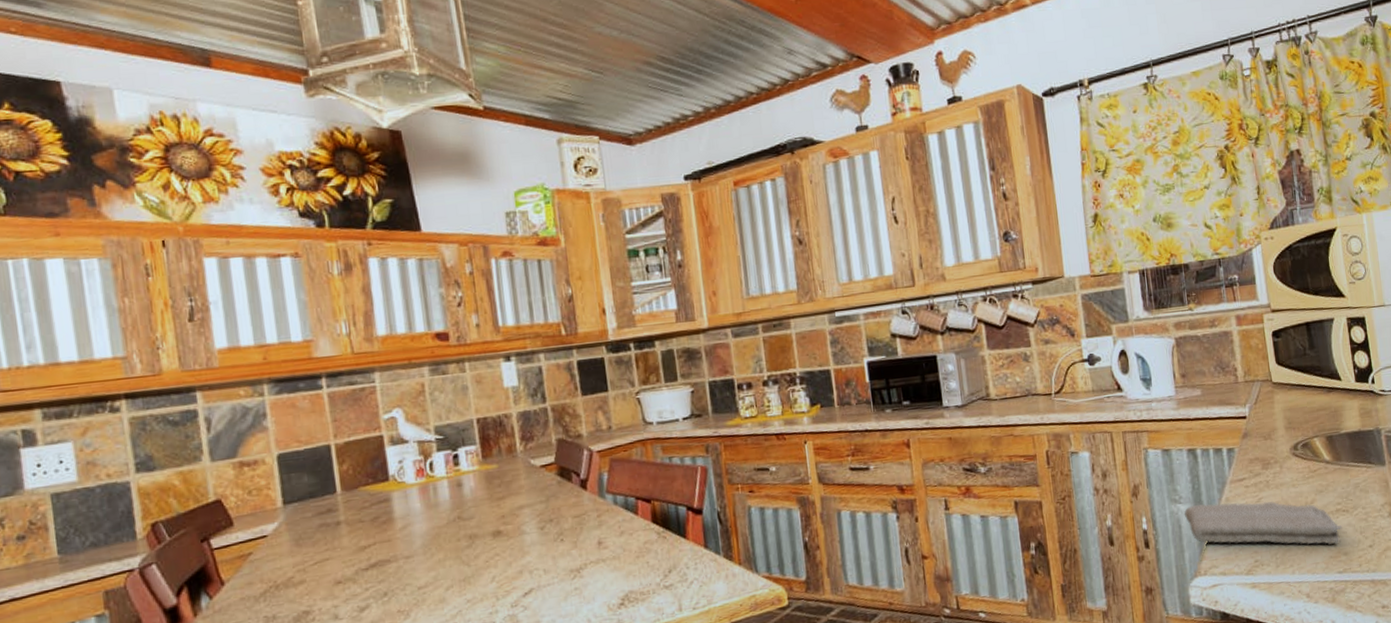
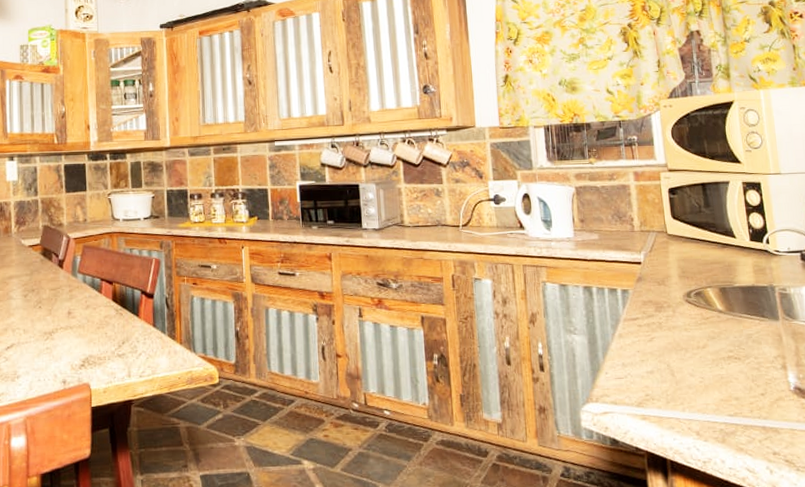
washcloth: present [1184,501,1342,546] -> none [578,336,734,389]

